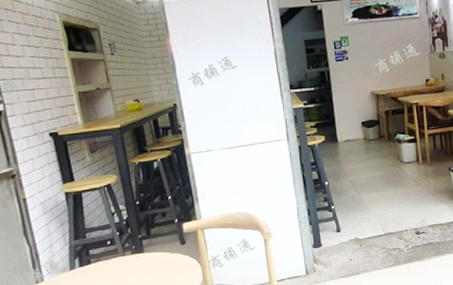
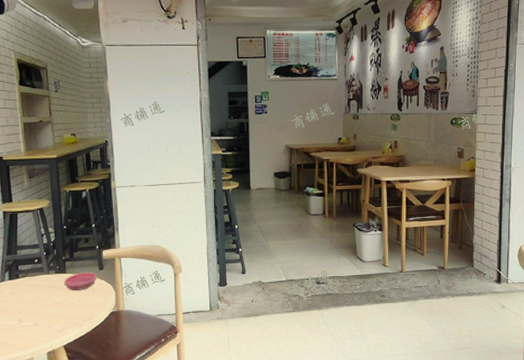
saucer: none [142,248,180,270] -> present [63,272,97,290]

